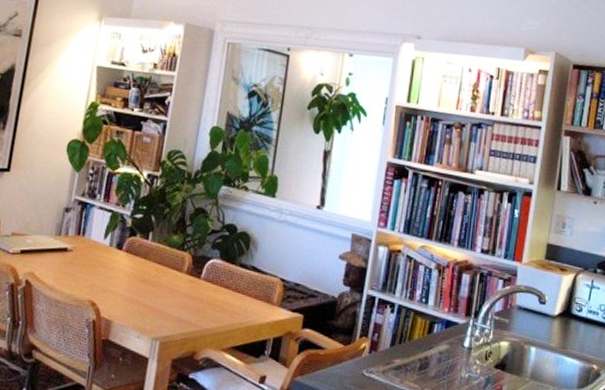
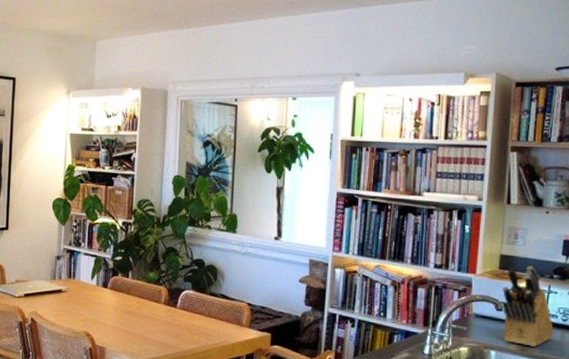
knife block: none [544,258,594,345] -> present [500,266,554,347]

